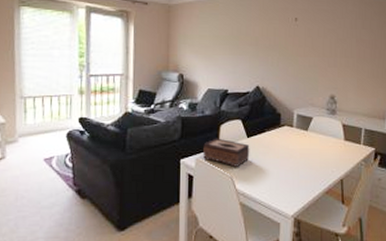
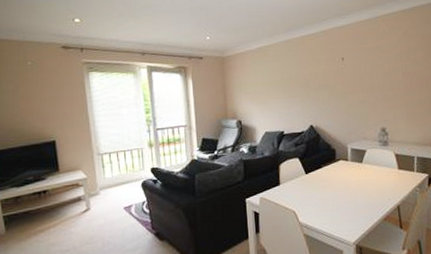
tissue box: present [203,138,250,167] -> none [265,176,310,202]

